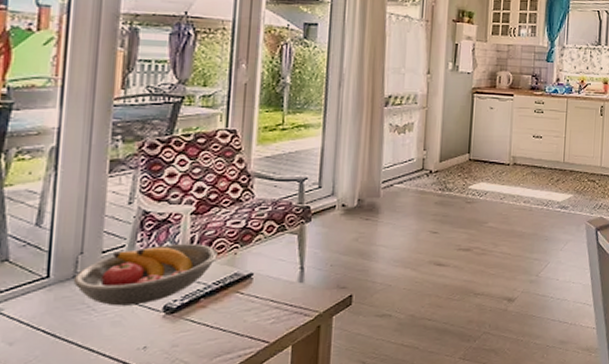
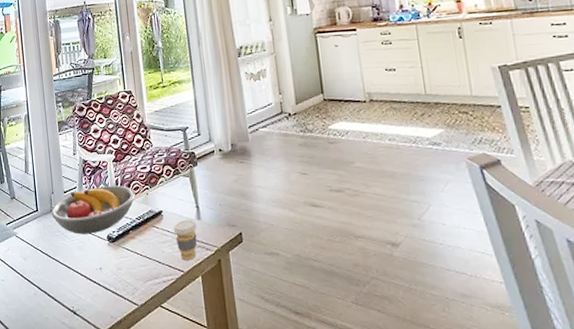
coffee cup: none [264,283,297,330] -> present [173,220,197,260]

